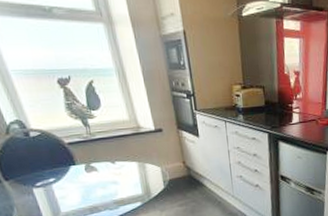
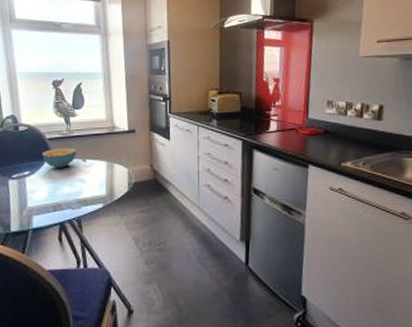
cereal bowl: none [64,151,103,173] -> present [41,148,76,168]

